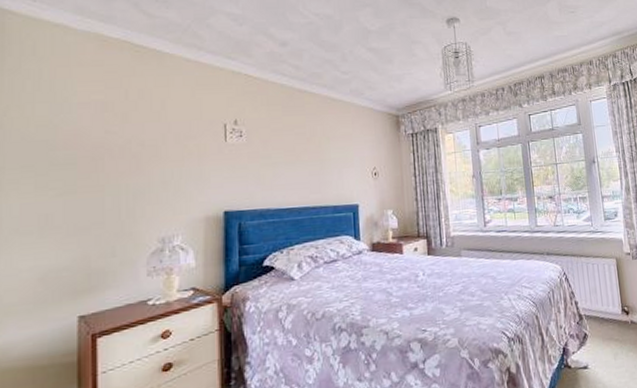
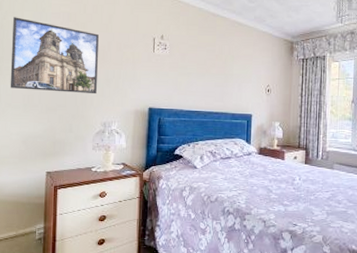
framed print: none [16,112,149,208] -> present [10,17,99,93]

